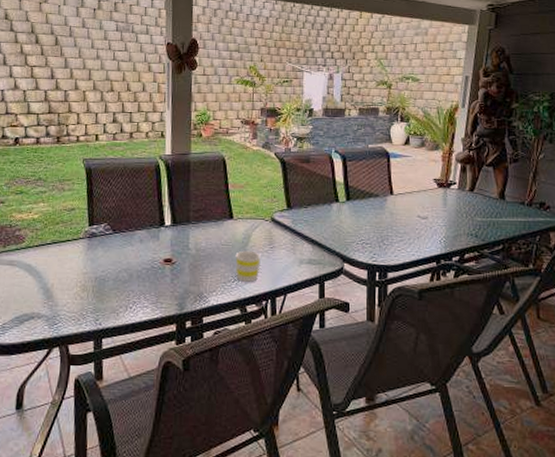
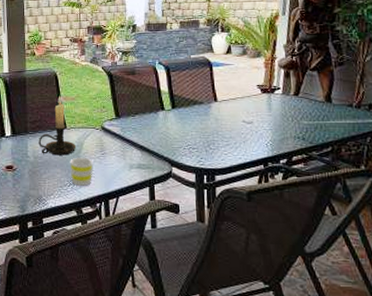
candle holder: none [201,182,243,249] -> present [38,95,77,156]

